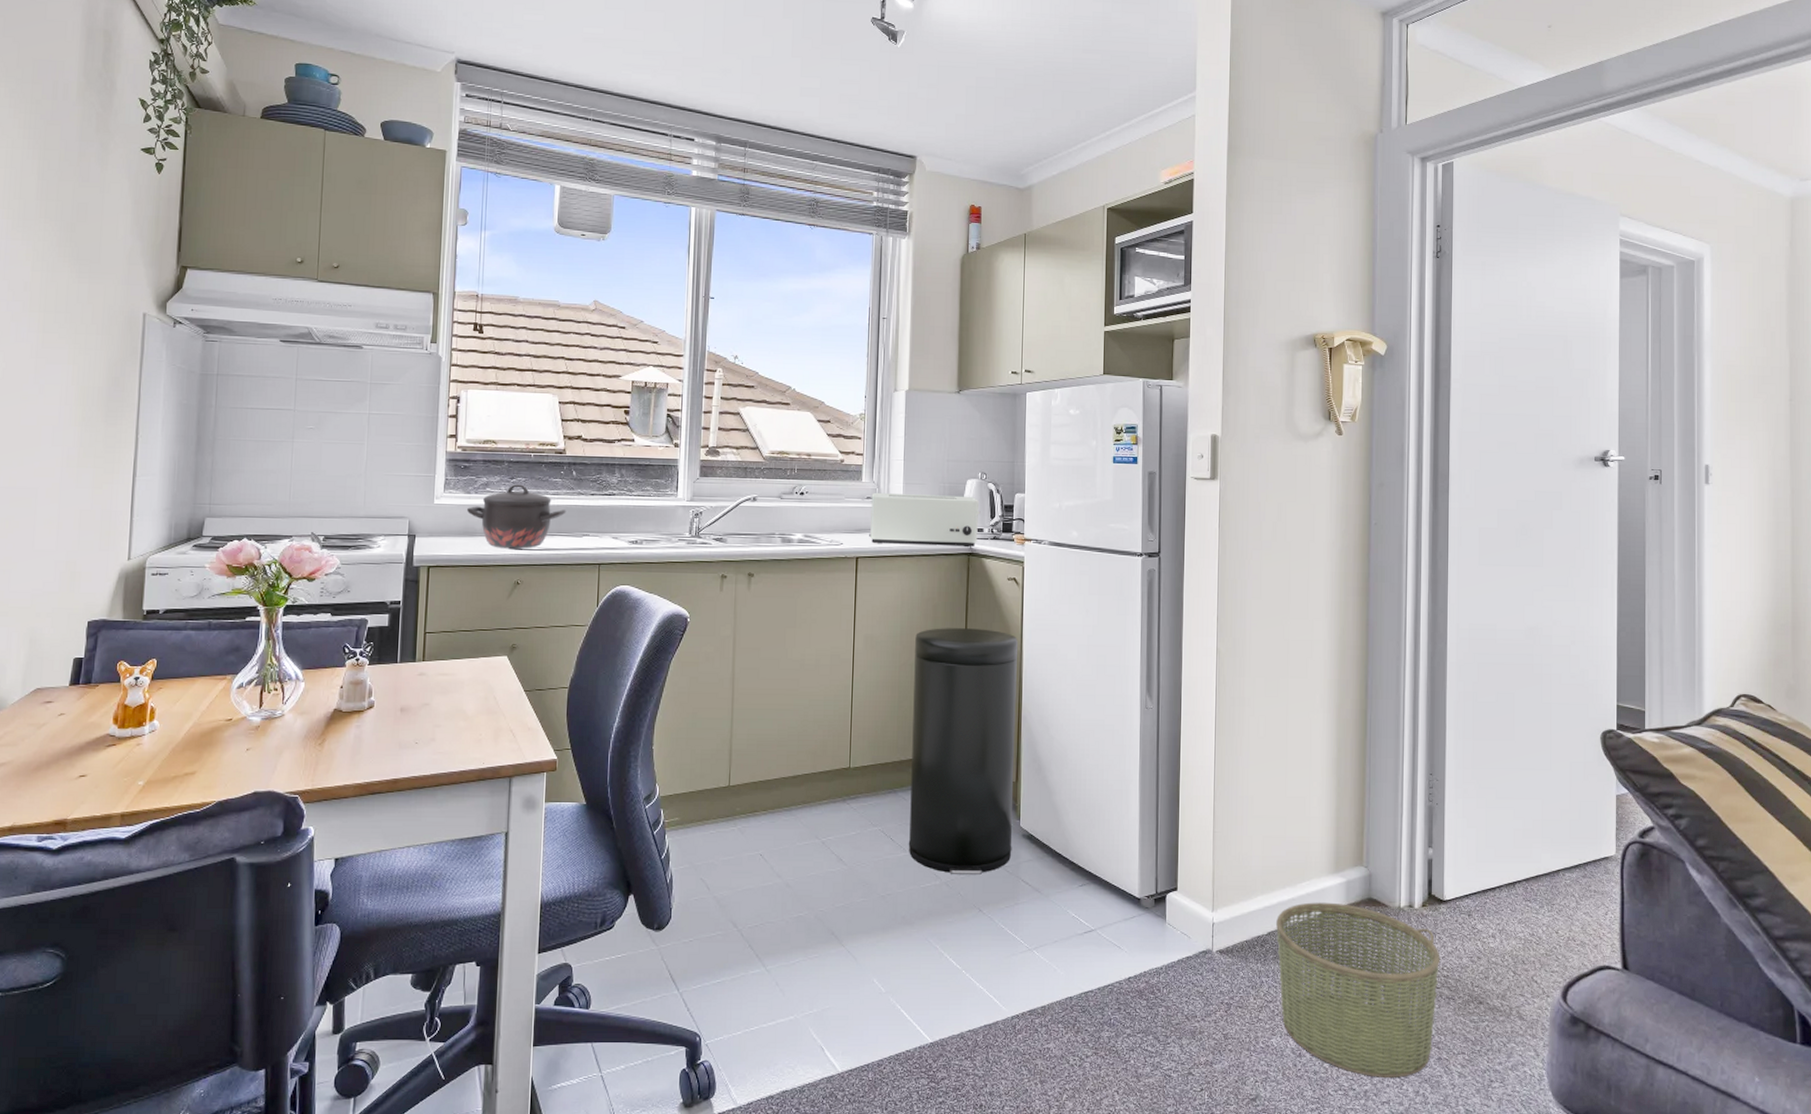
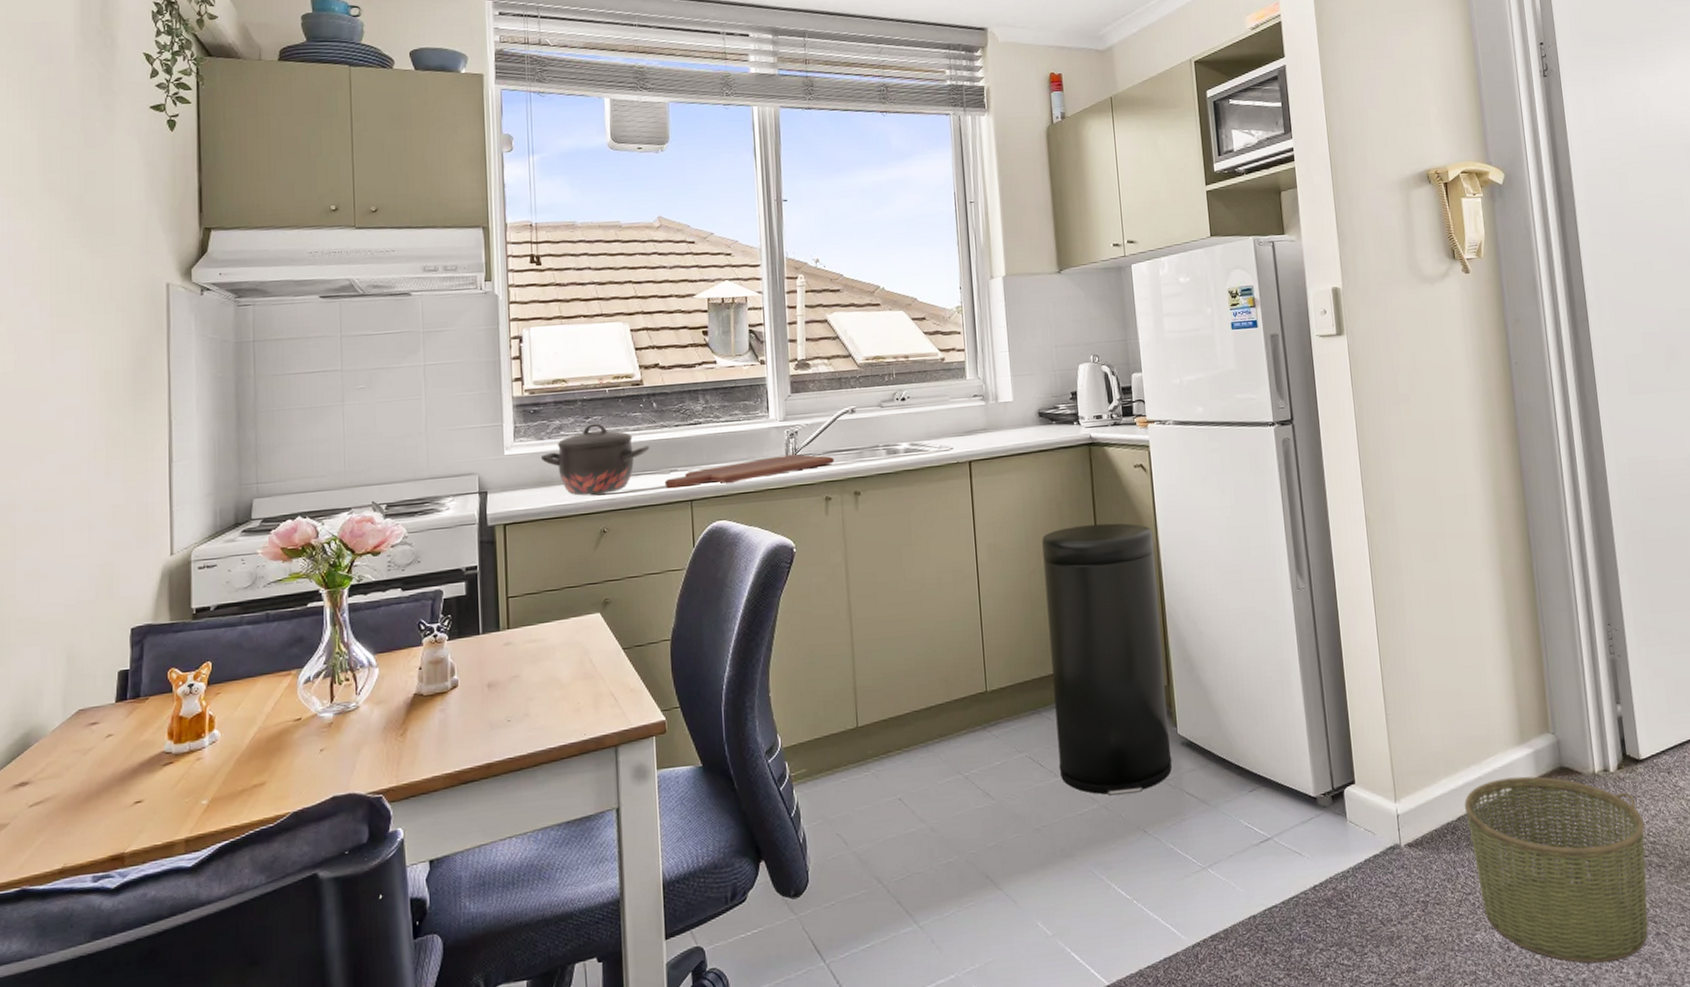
cutting board: none [576,532,733,552] -> present [664,453,834,489]
toaster: present [869,492,981,548] -> none [978,381,1097,445]

